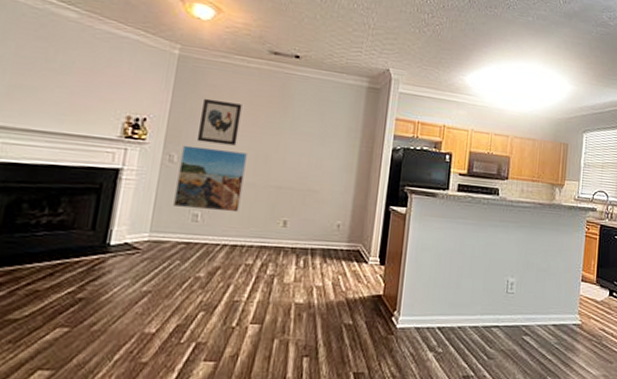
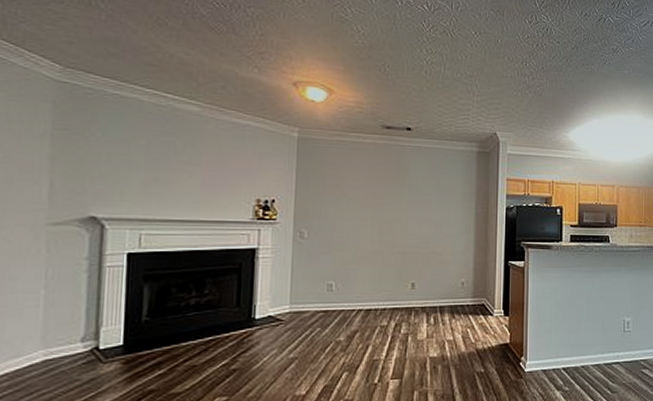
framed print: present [173,145,247,213] -> none [309,221,371,280]
wall art: present [196,98,242,146] -> none [323,176,362,218]

